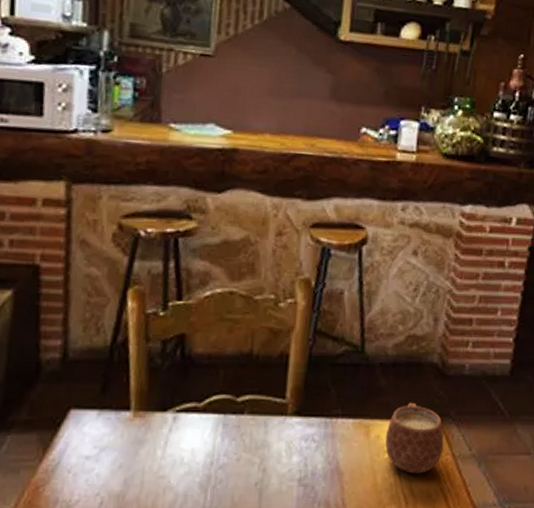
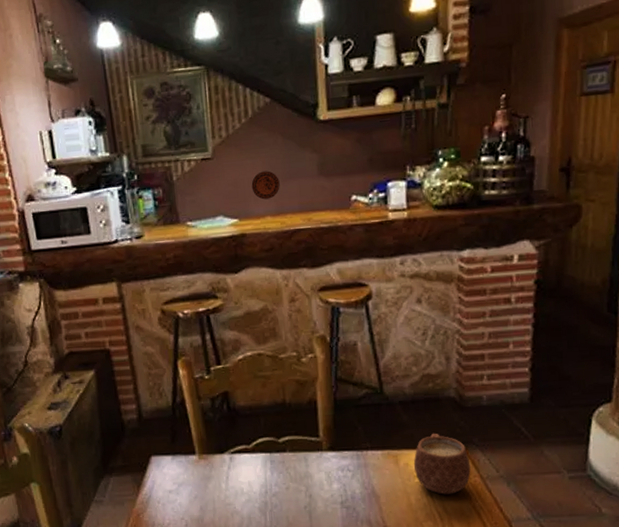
decorative plate: none [253,82,286,115] -> present [251,171,280,200]

